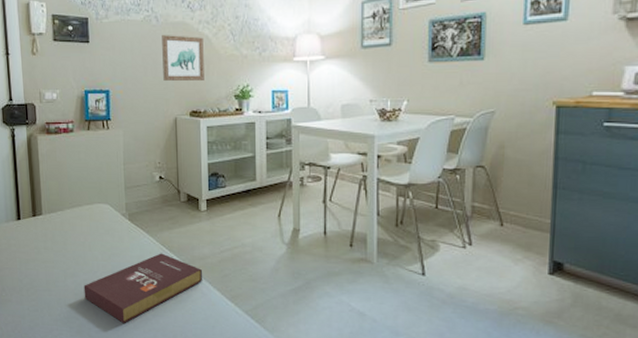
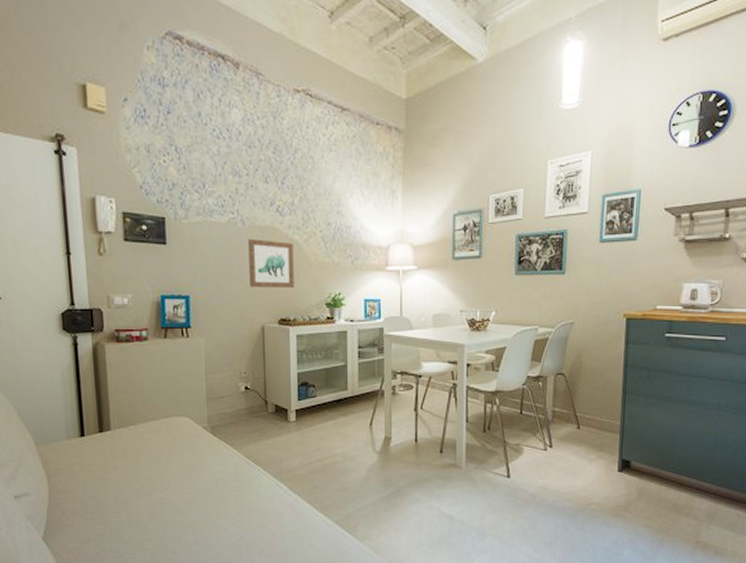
book: present [83,253,202,323] -> none [159,466,291,542]

